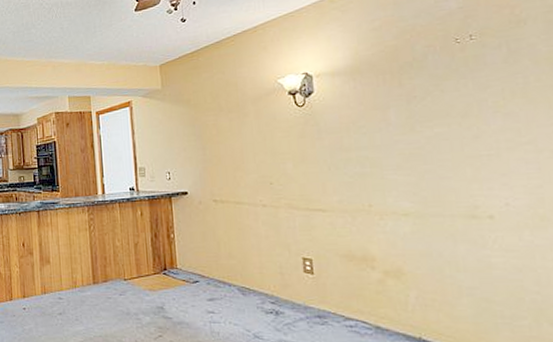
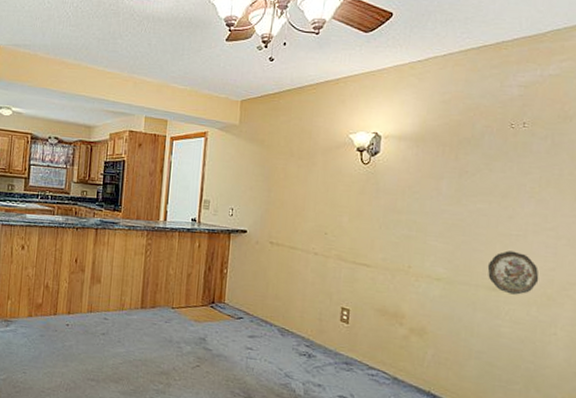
decorative plate: none [460,173,526,220] -> present [487,251,539,295]

